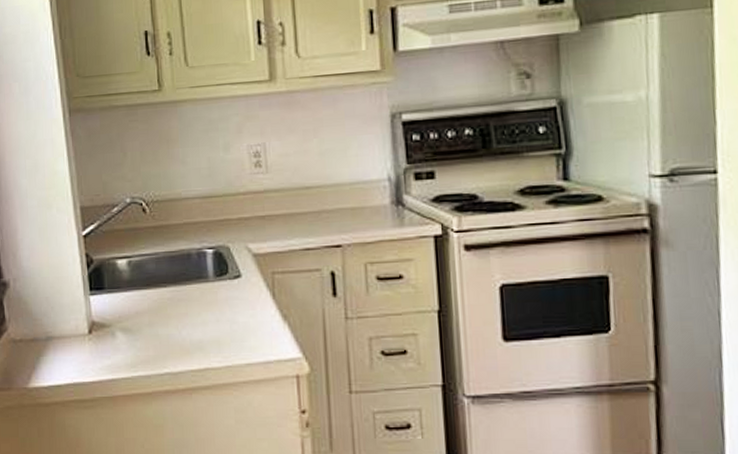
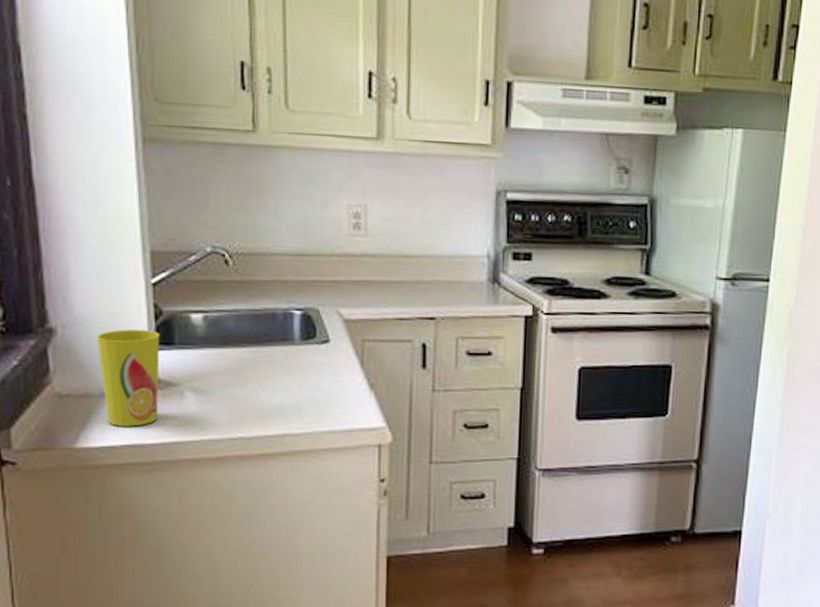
cup: none [41,278,95,367] -> present [96,329,159,427]

